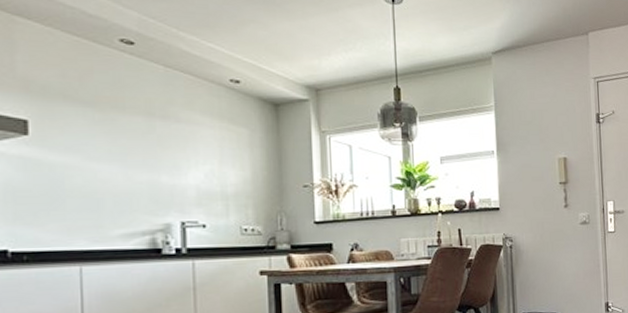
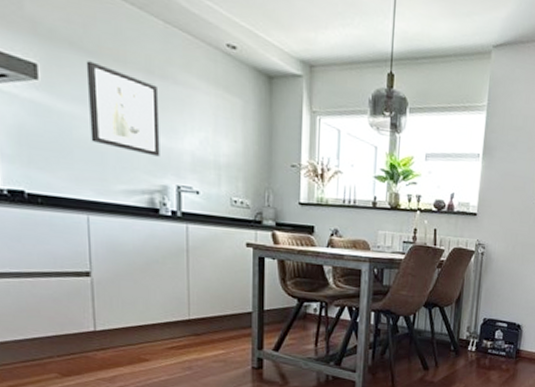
wall art: none [81,111,162,195] -> present [86,61,160,157]

